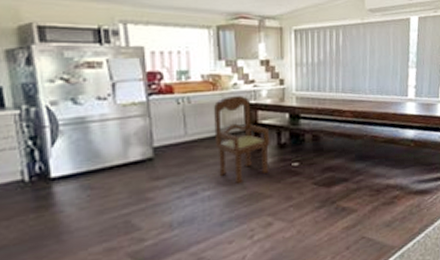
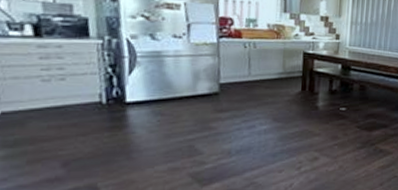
dining chair: present [214,95,270,185] -> none [274,44,323,122]

